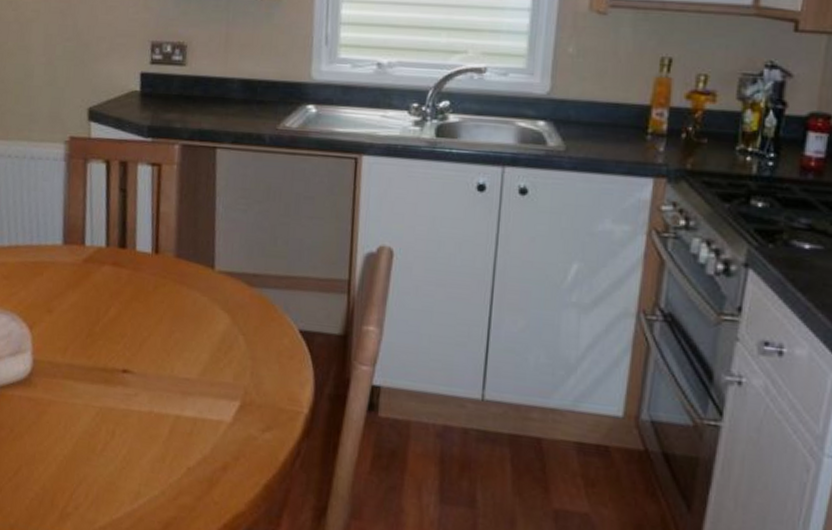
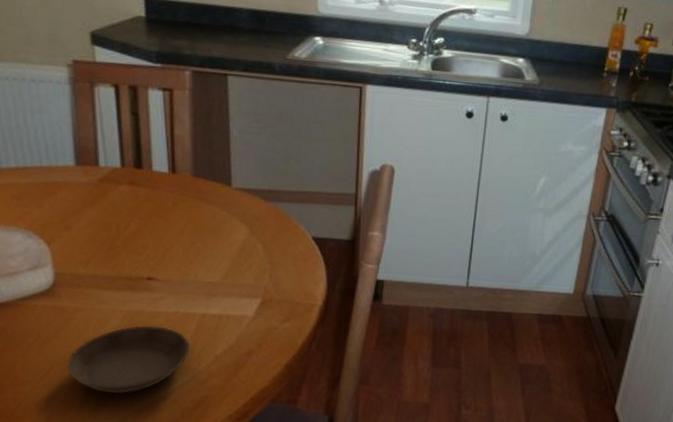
saucer: none [34,423,162,507] -> present [66,324,191,395]

